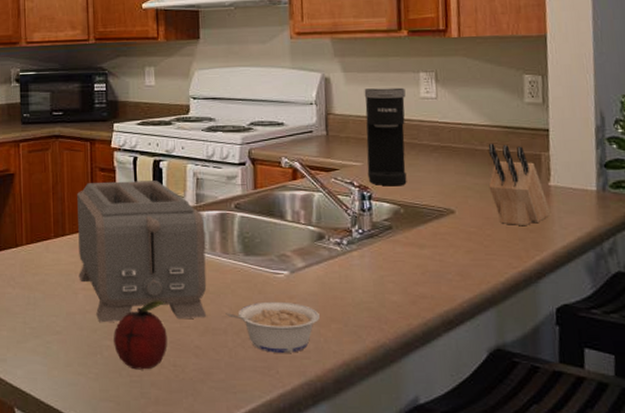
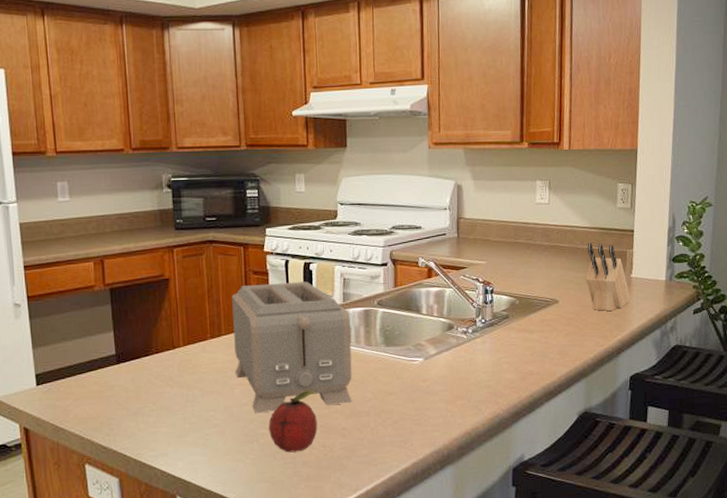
legume: present [225,301,320,353] -> none [368,384,448,429]
coffee maker: present [364,87,407,185] -> none [490,194,524,281]

